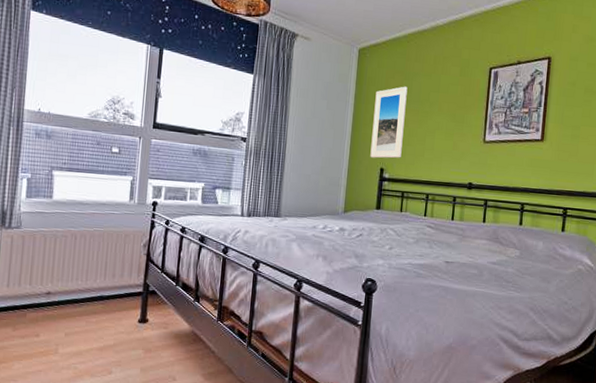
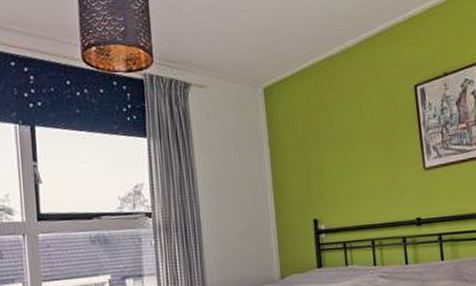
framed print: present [370,86,408,159] -> none [292,121,335,210]

